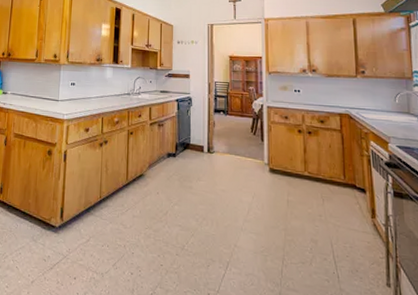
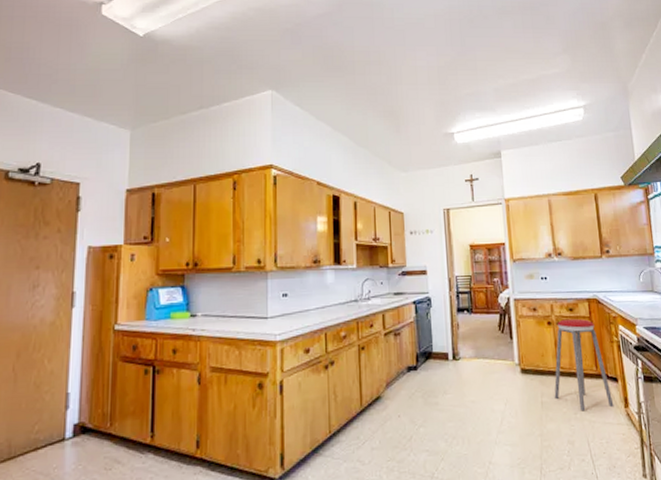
music stool: none [300,129,361,216] -> present [554,318,614,412]

